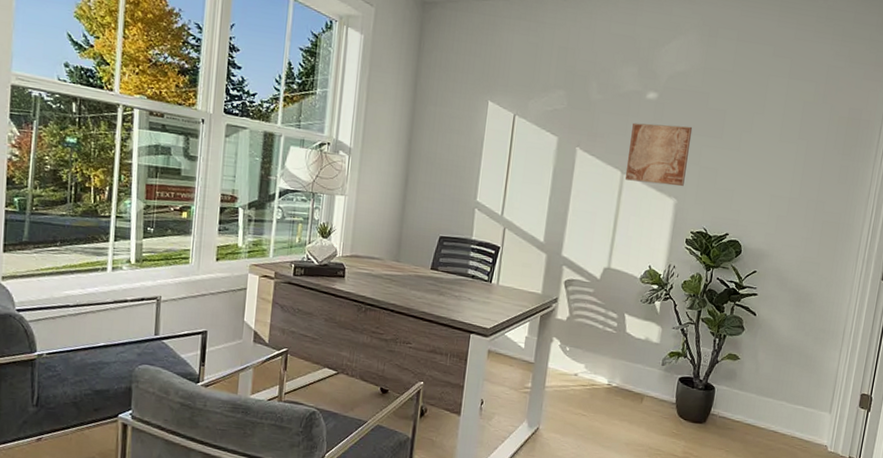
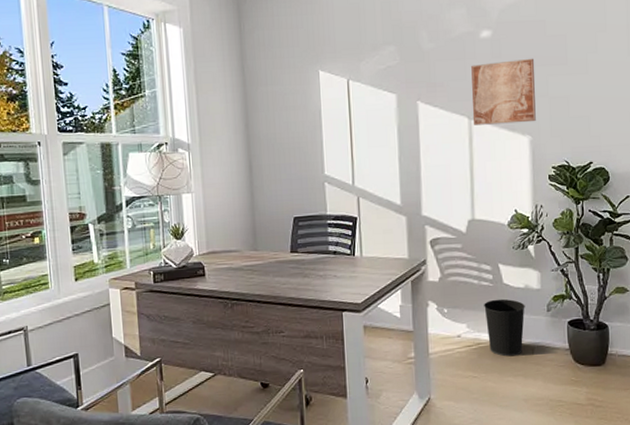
wastebasket: none [602,346,643,402] -> present [484,299,525,357]

